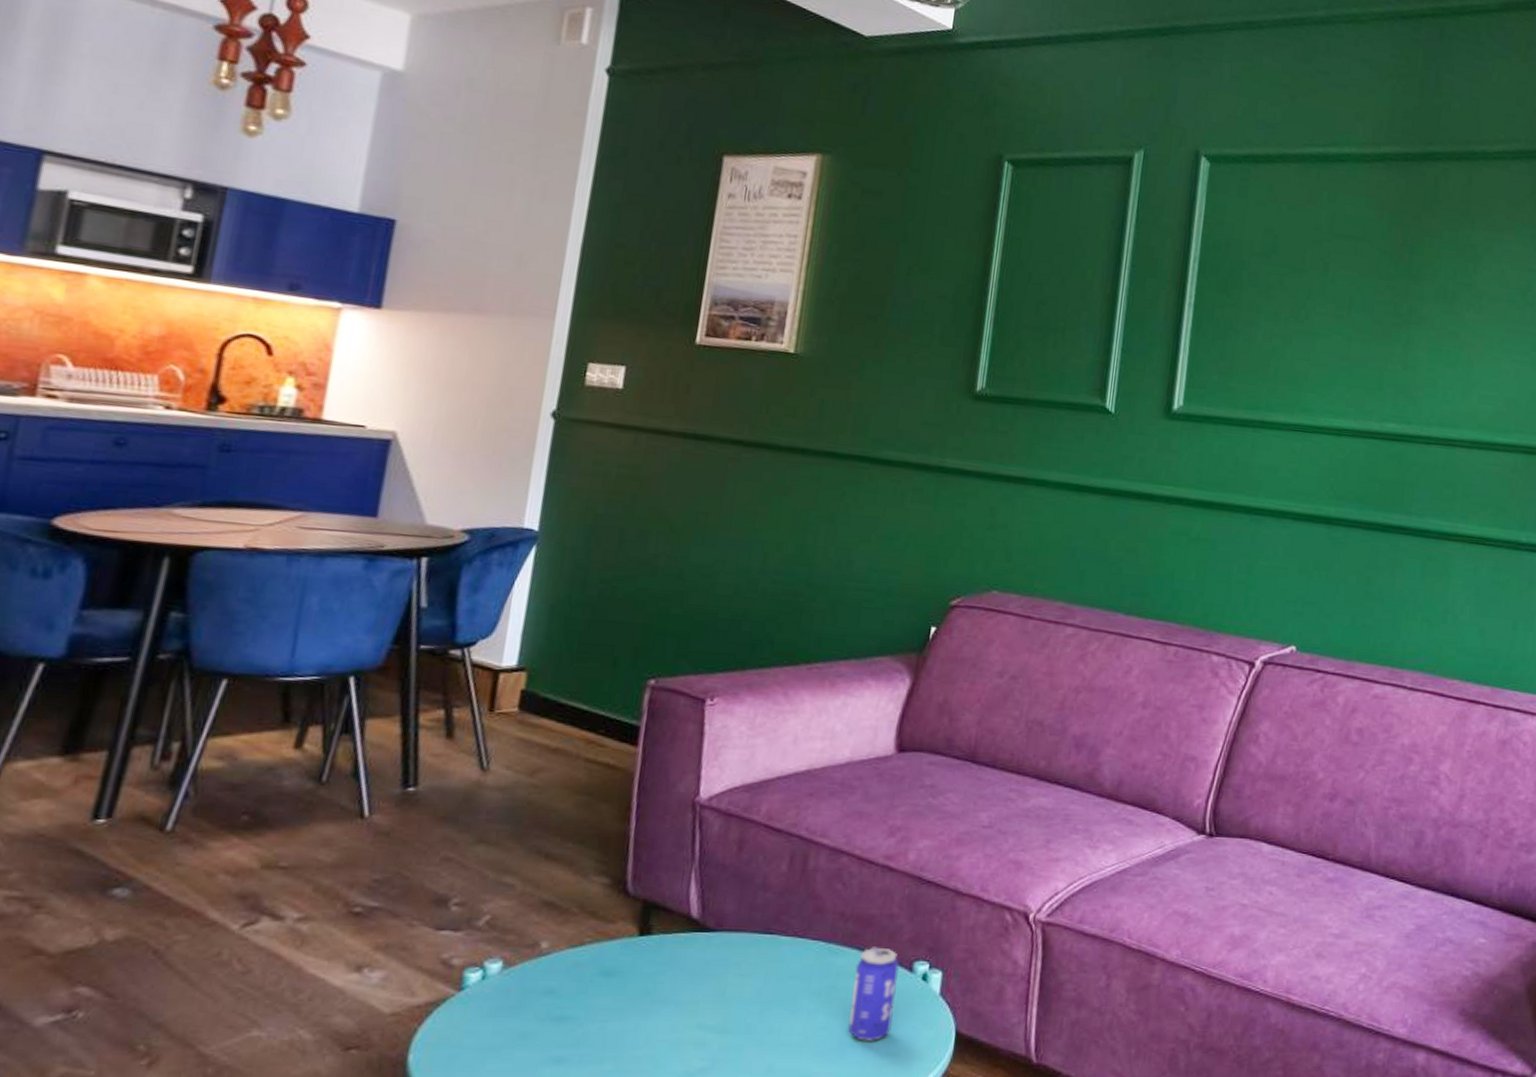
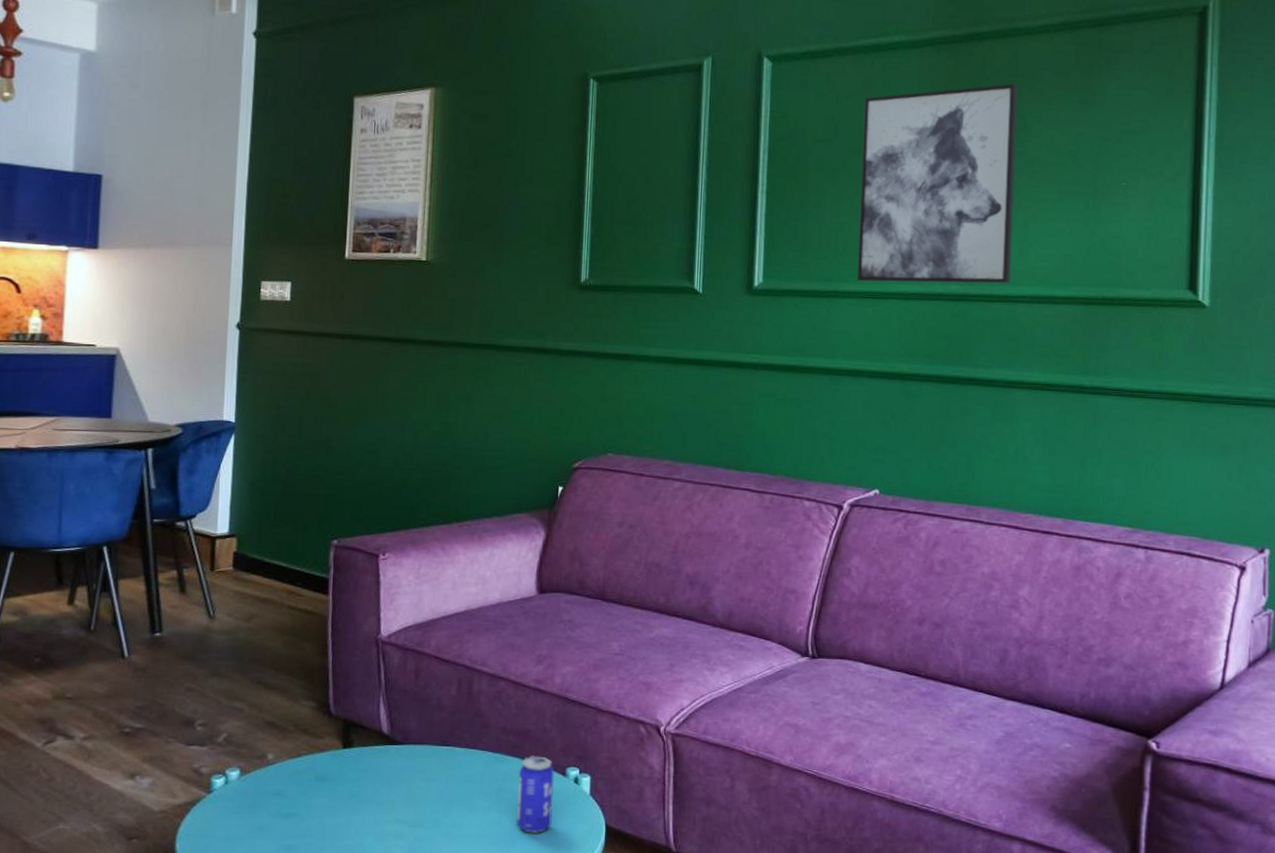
wall art: none [1286,210,1470,426] -> present [856,83,1018,284]

